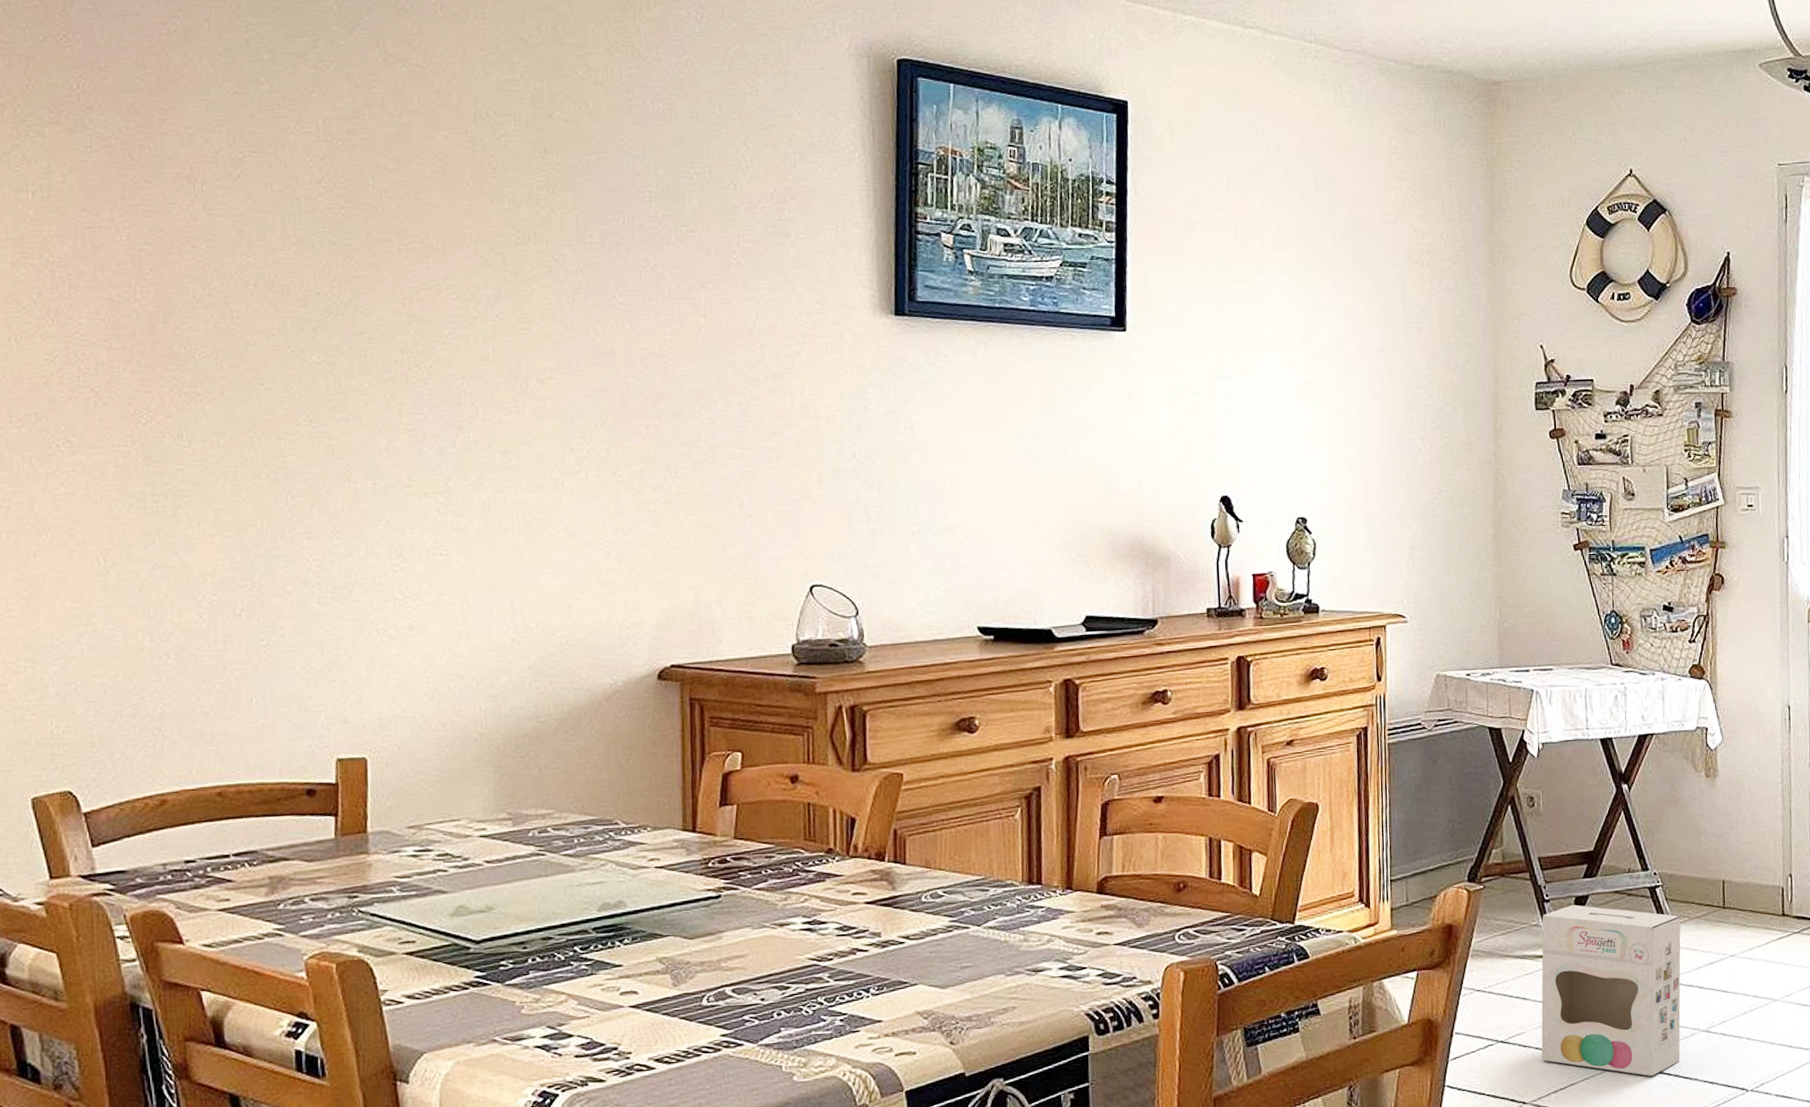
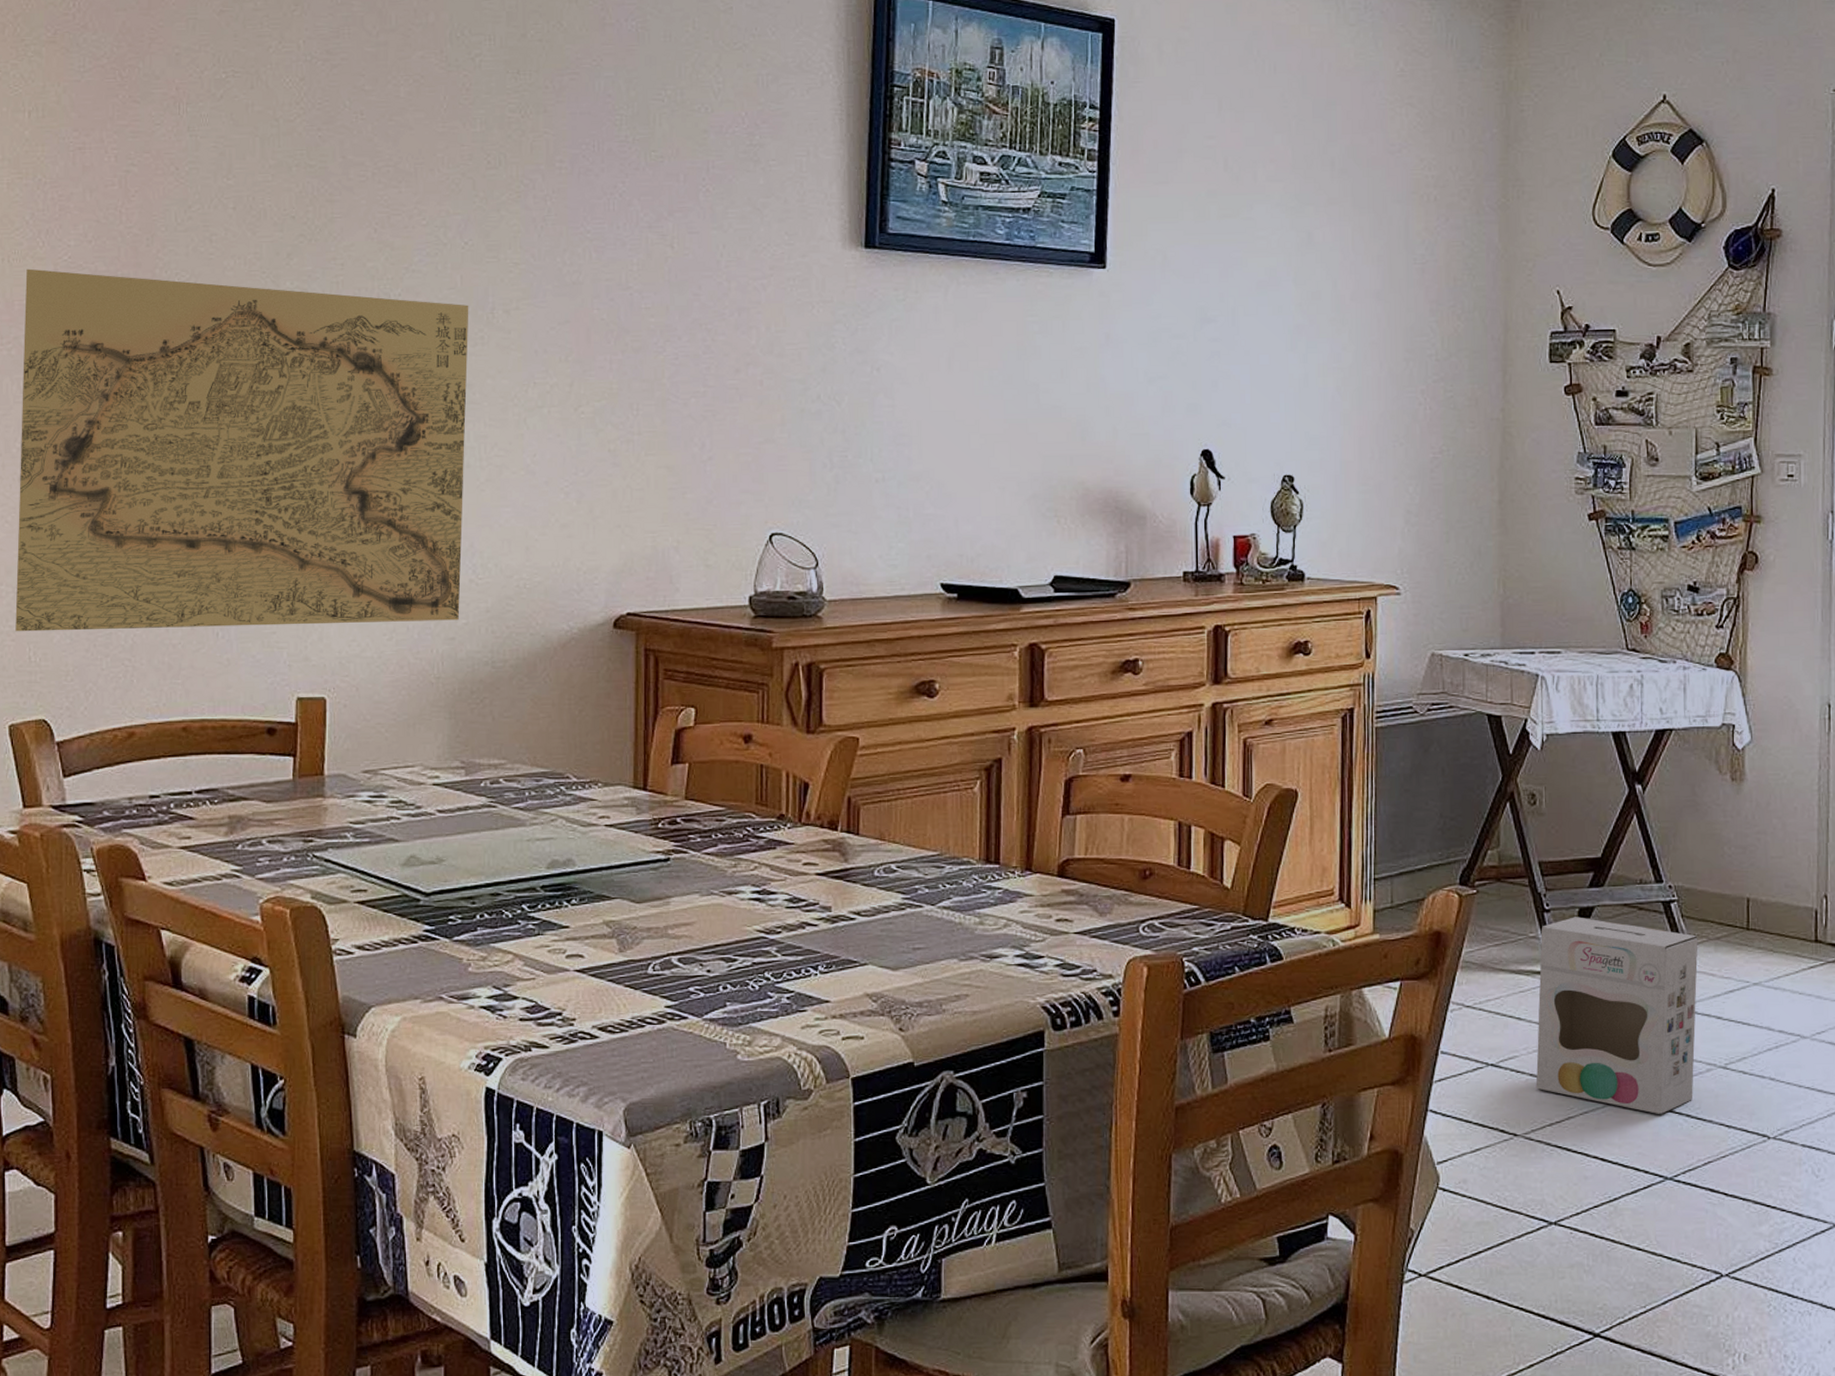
map: none [34,347,503,706] -> present [15,268,469,632]

